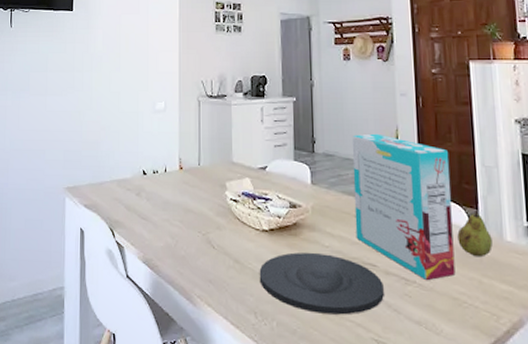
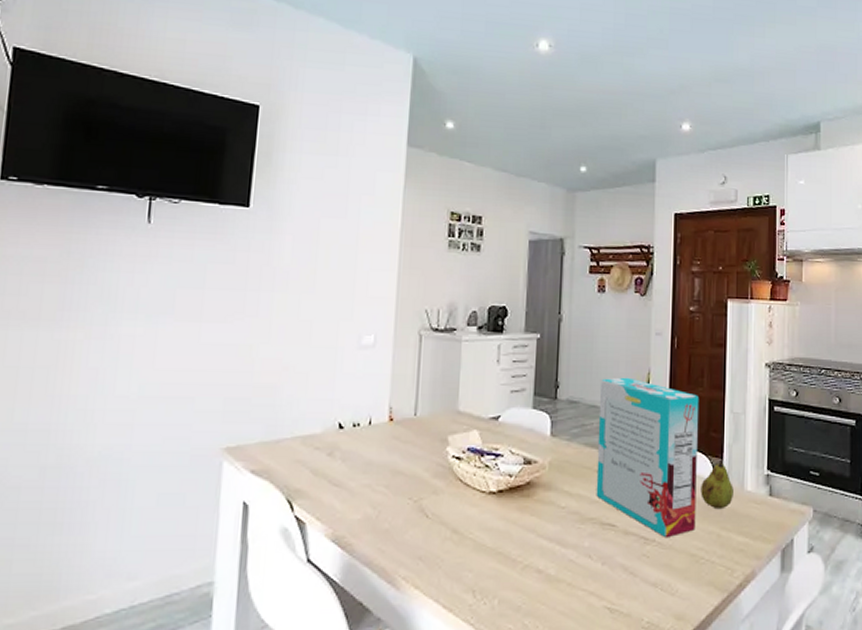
plate: present [259,252,384,315] -> none [481,516,621,585]

